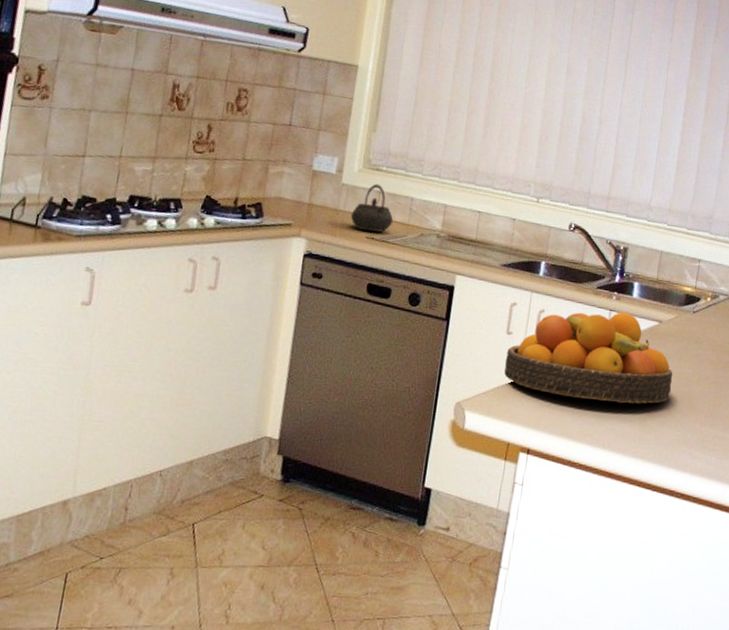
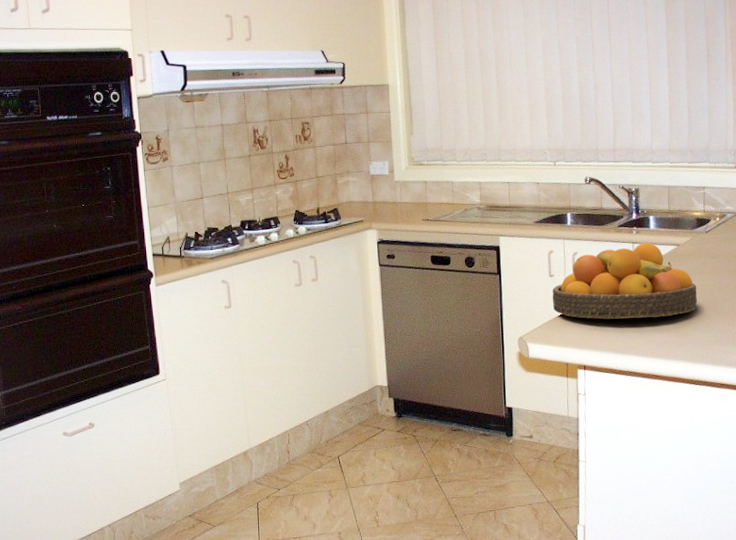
kettle: present [350,183,394,233] -> none [407,176,441,215]

